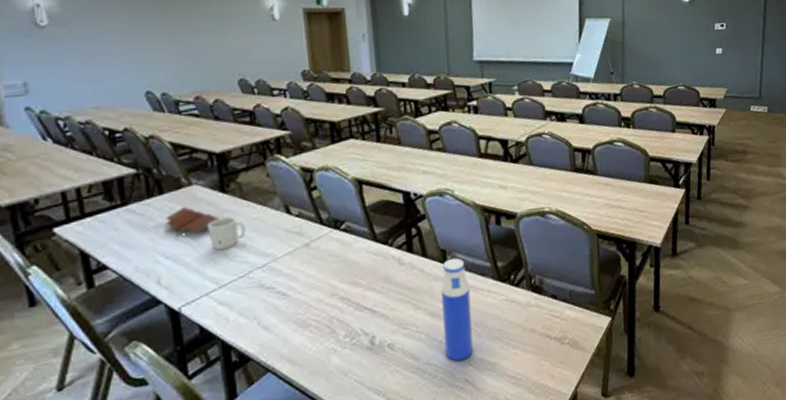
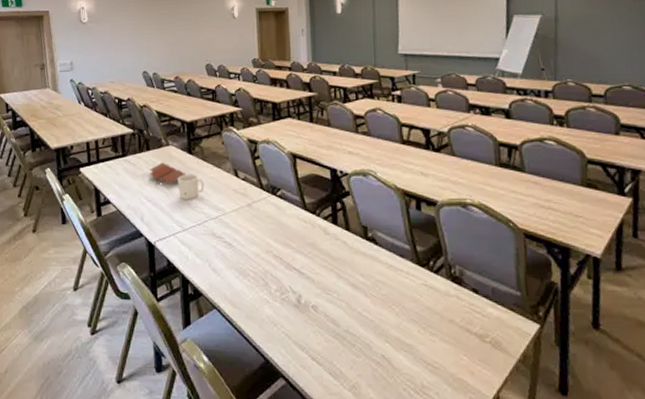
water bottle: present [440,257,473,362] -> none [361,235,391,336]

